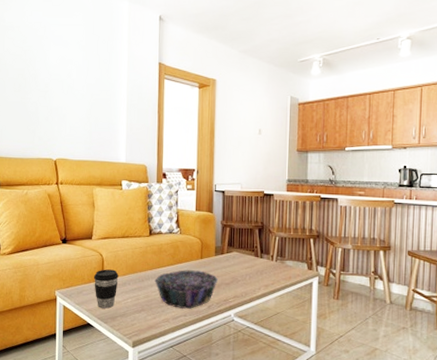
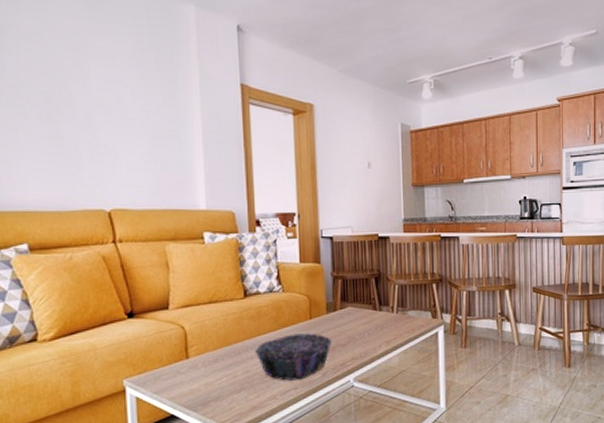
coffee cup: present [93,269,119,309] -> none [174,344,208,394]

